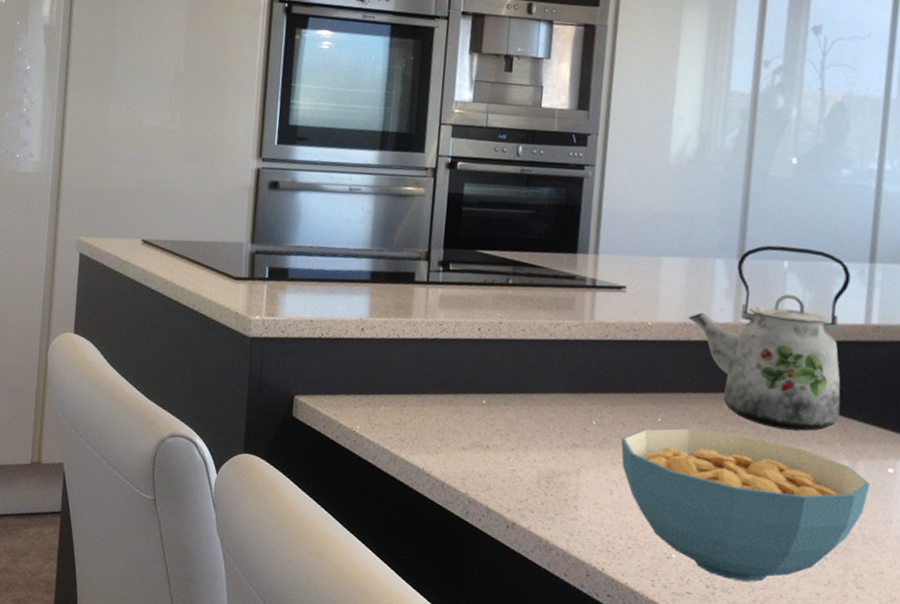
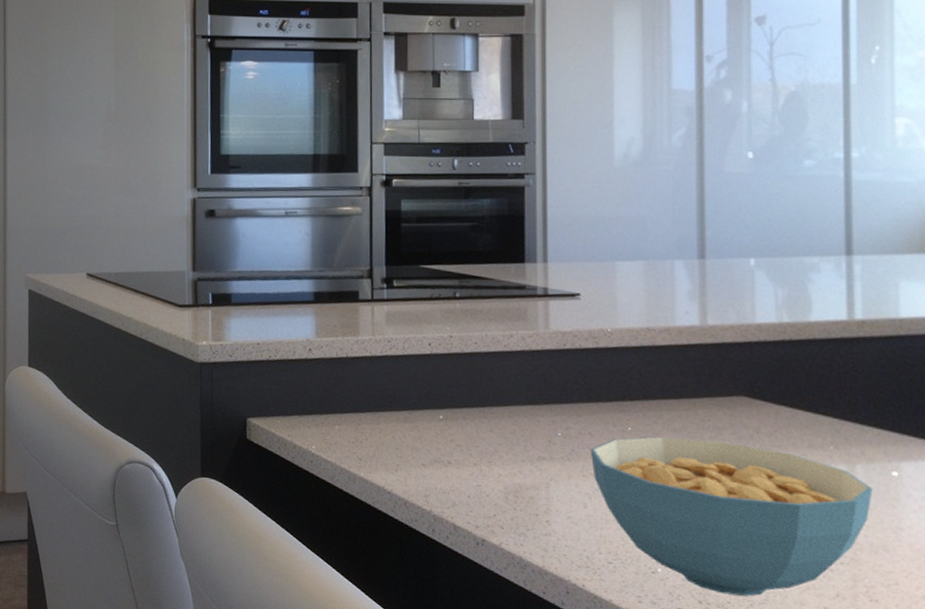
kettle: present [688,245,851,431] -> none [650,243,830,435]

